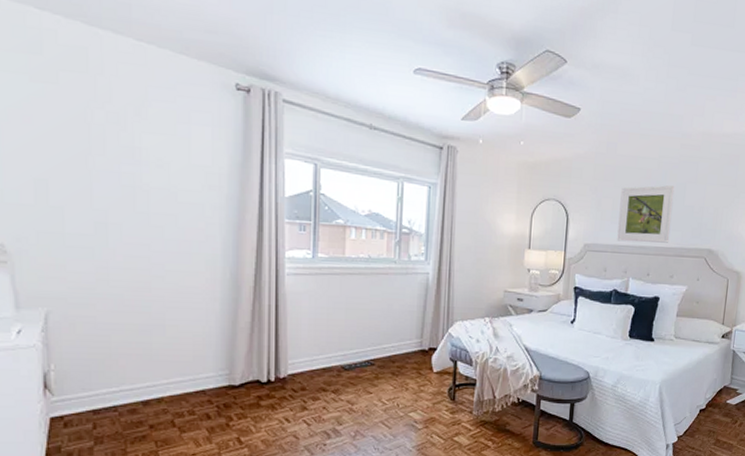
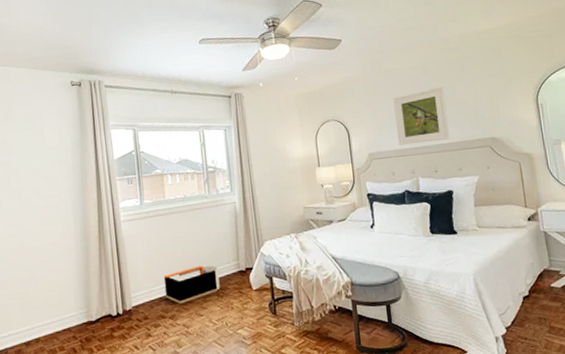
storage bin: none [330,338,398,378] -> present [163,265,220,305]

